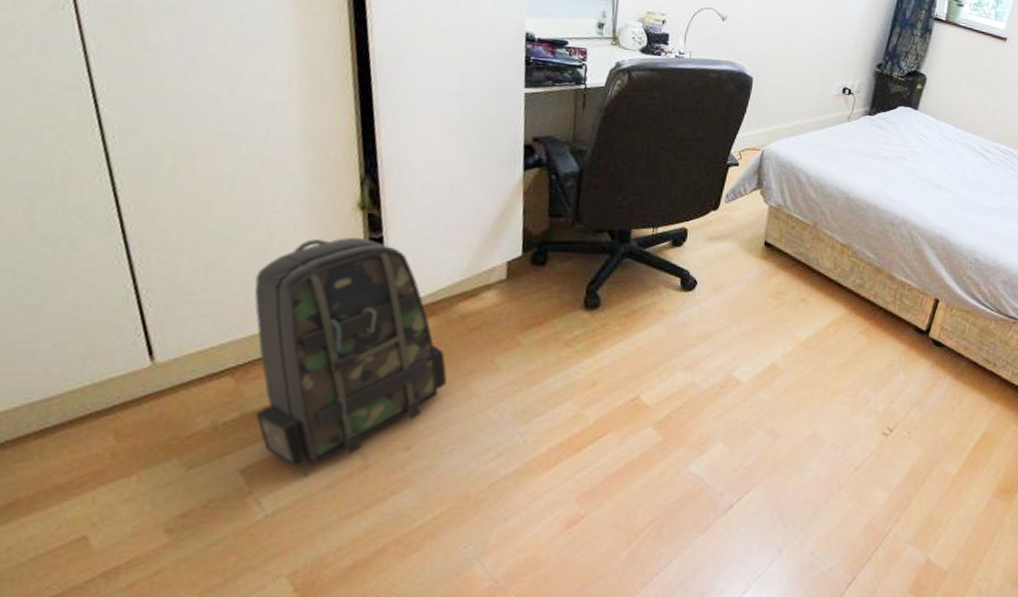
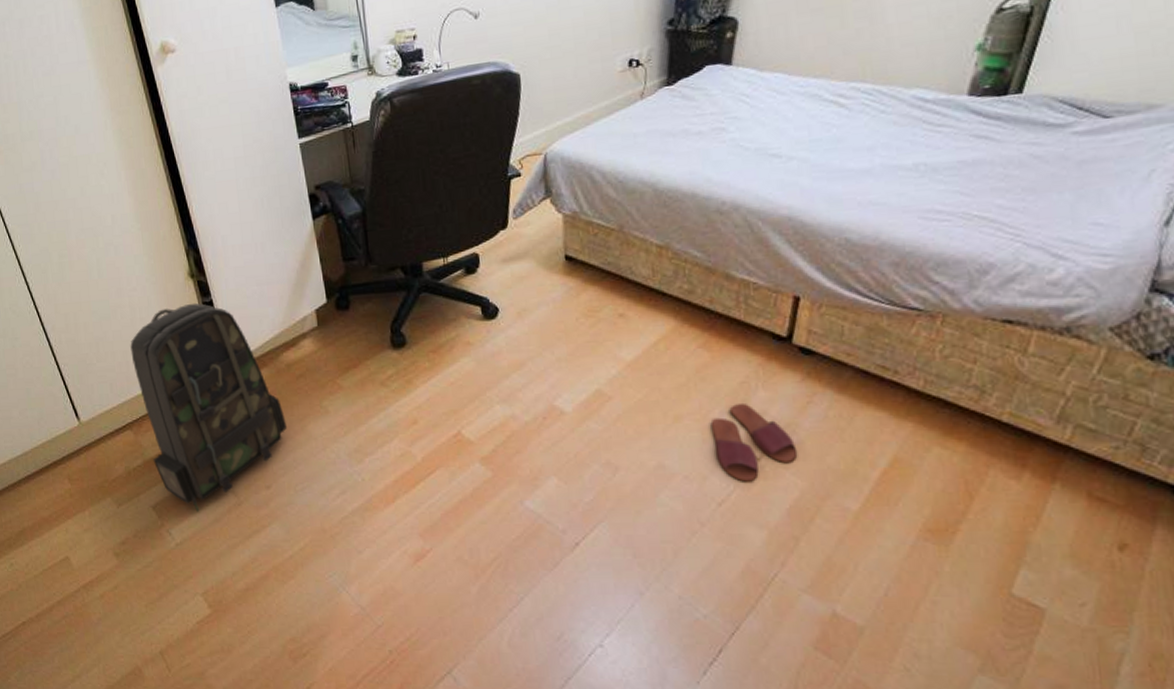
slippers: none [859,382,921,450] -> present [710,402,798,482]

